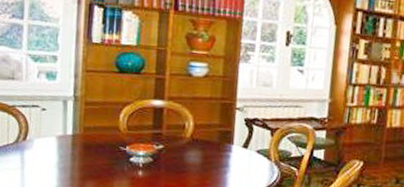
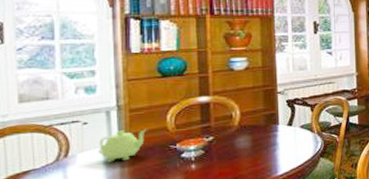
teapot: none [53,122,100,154] -> present [98,129,147,163]

